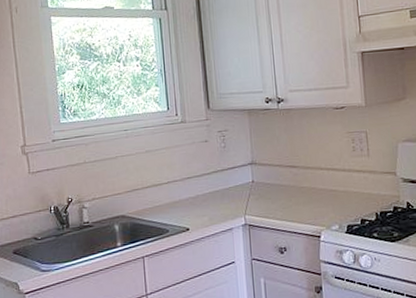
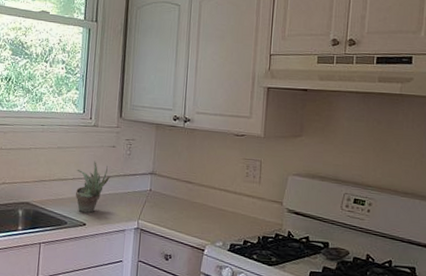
succulent plant: none [169,159,208,217] -> present [75,160,110,213]

